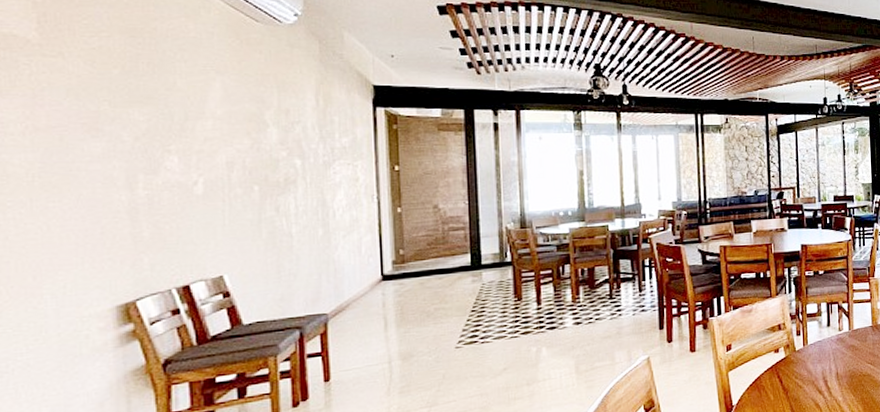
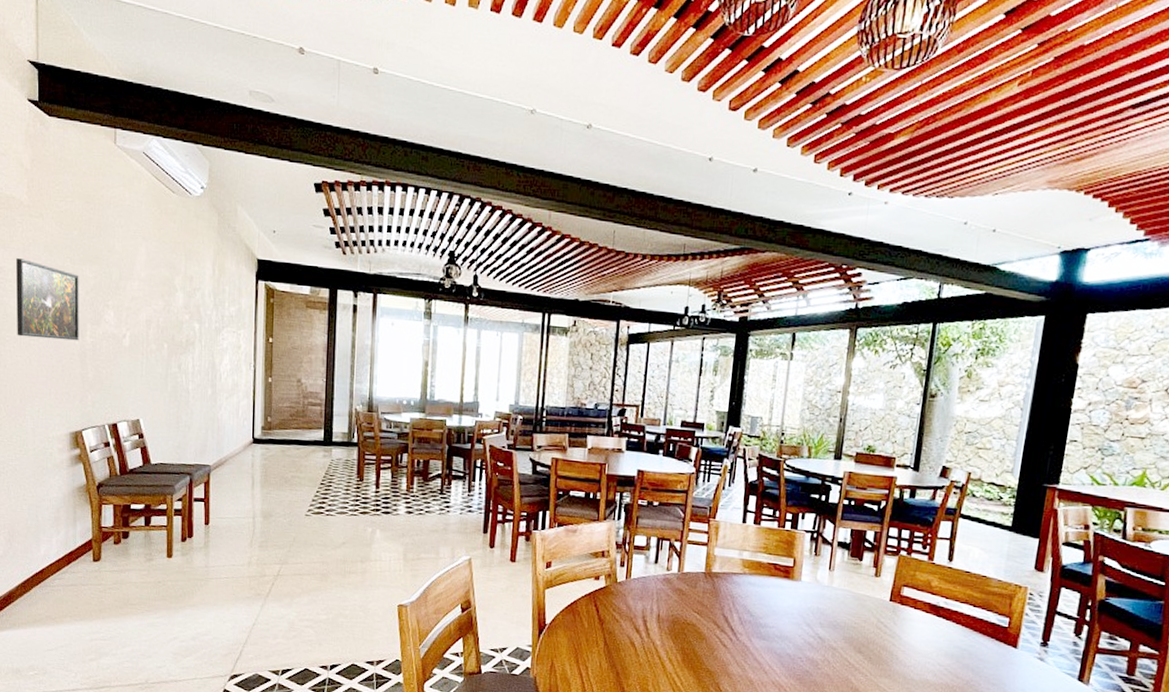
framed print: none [21,106,127,199] -> present [16,258,79,341]

